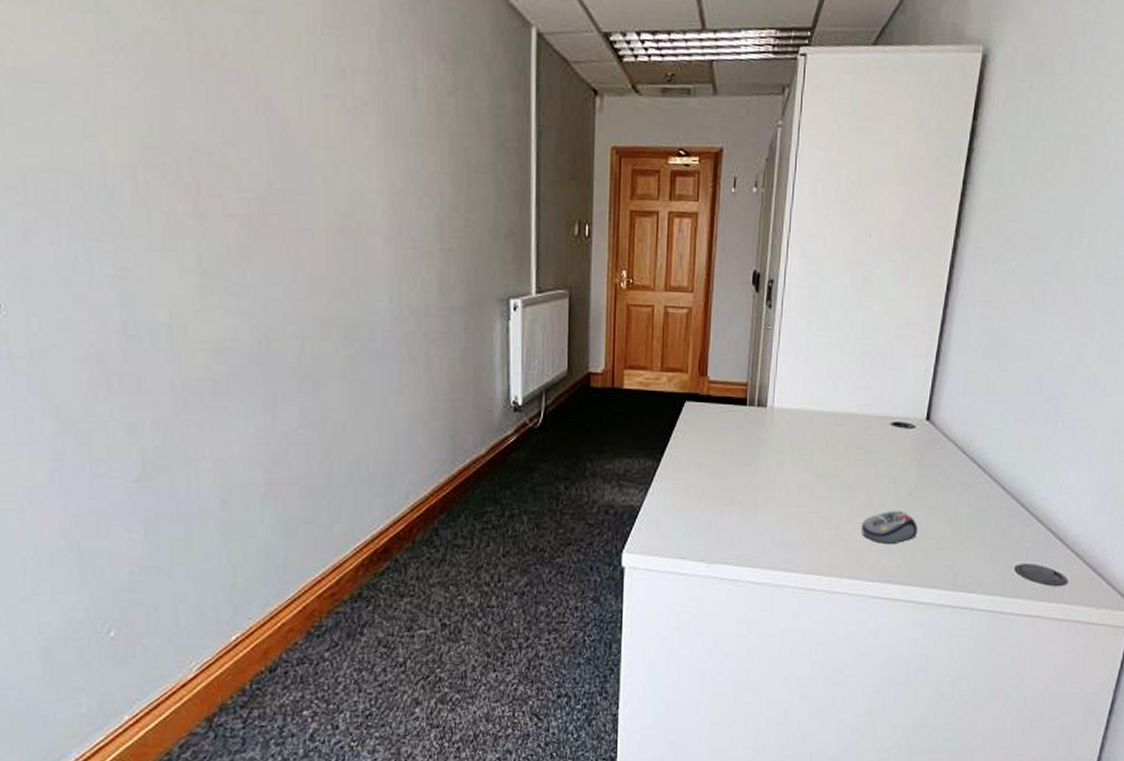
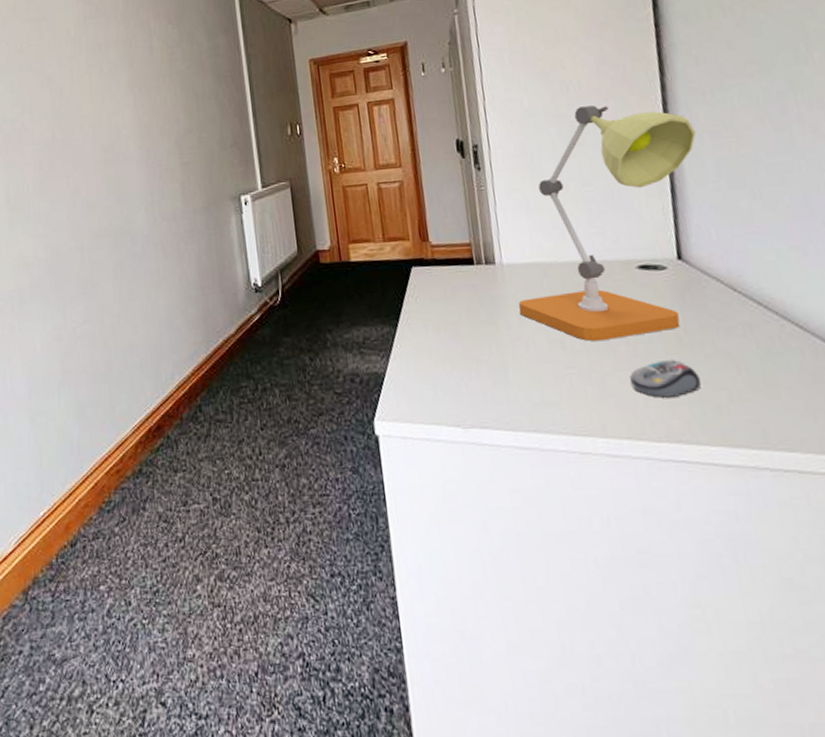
desk lamp: none [779,256,971,489] -> present [518,105,696,341]

